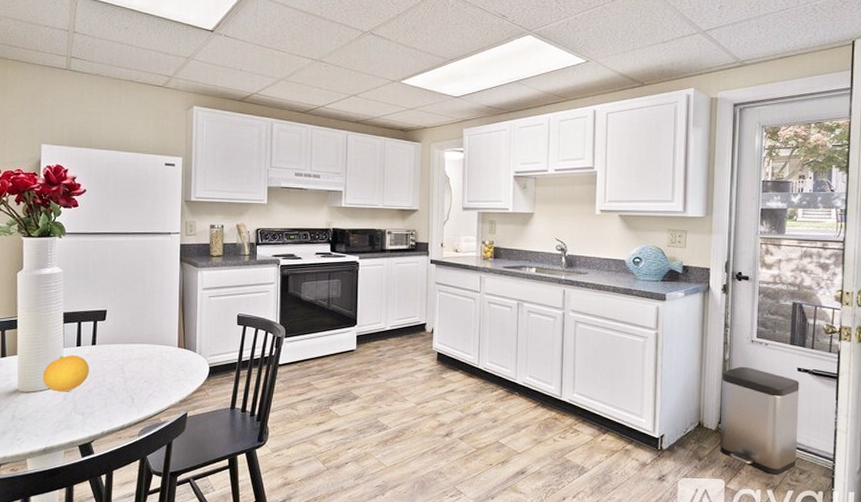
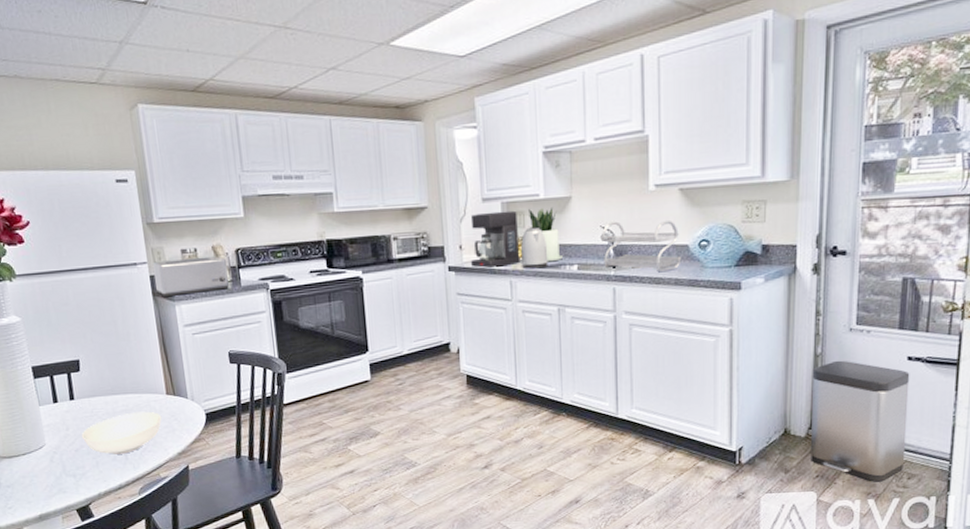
fruit: present [42,354,90,392] -> none [22,412,73,454]
bowl: none [96,360,171,398] -> present [81,411,162,454]
toaster: none [183,232,248,264] -> present [152,256,229,298]
coffee maker: none [450,219,490,265] -> present [470,210,521,269]
kettle: none [491,234,513,268] -> present [521,226,548,269]
planter: none [499,220,524,264] -> present [529,208,563,262]
dish rack: none [555,236,619,281] -> present [600,221,682,273]

